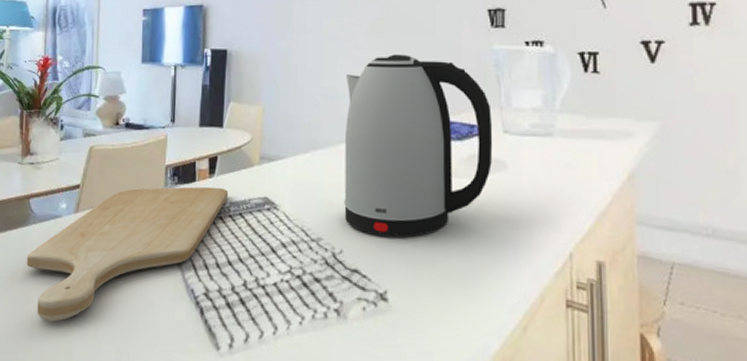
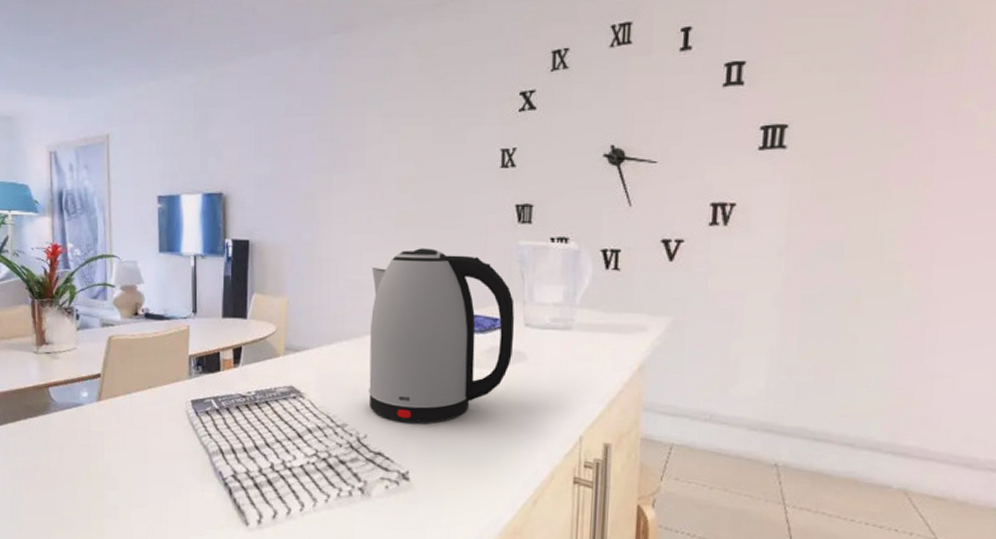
chopping board: present [27,186,229,322] -> none [51,376,254,503]

